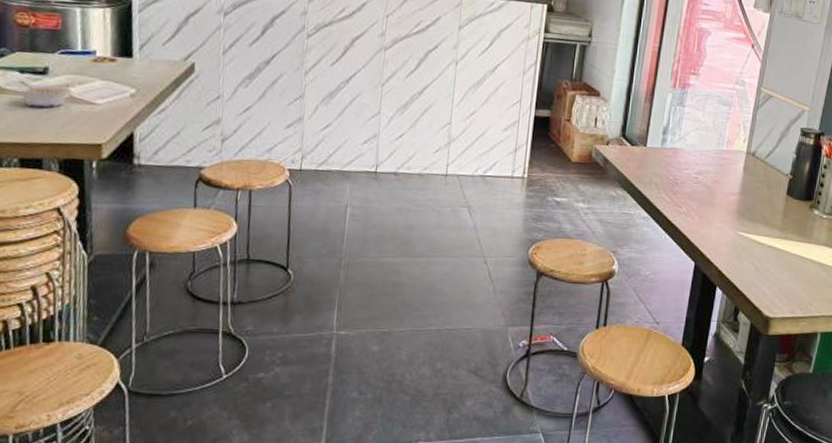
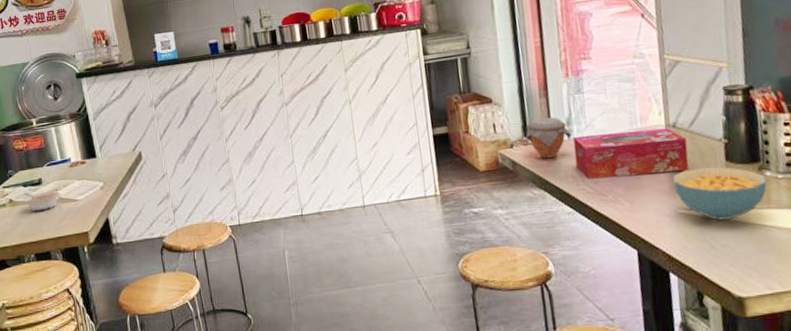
jar: none [621,121,665,163] -> present [525,117,572,159]
tissue box: none [661,146,760,197] -> present [573,127,689,179]
cereal bowl: none [739,196,813,247] -> present [673,167,767,220]

